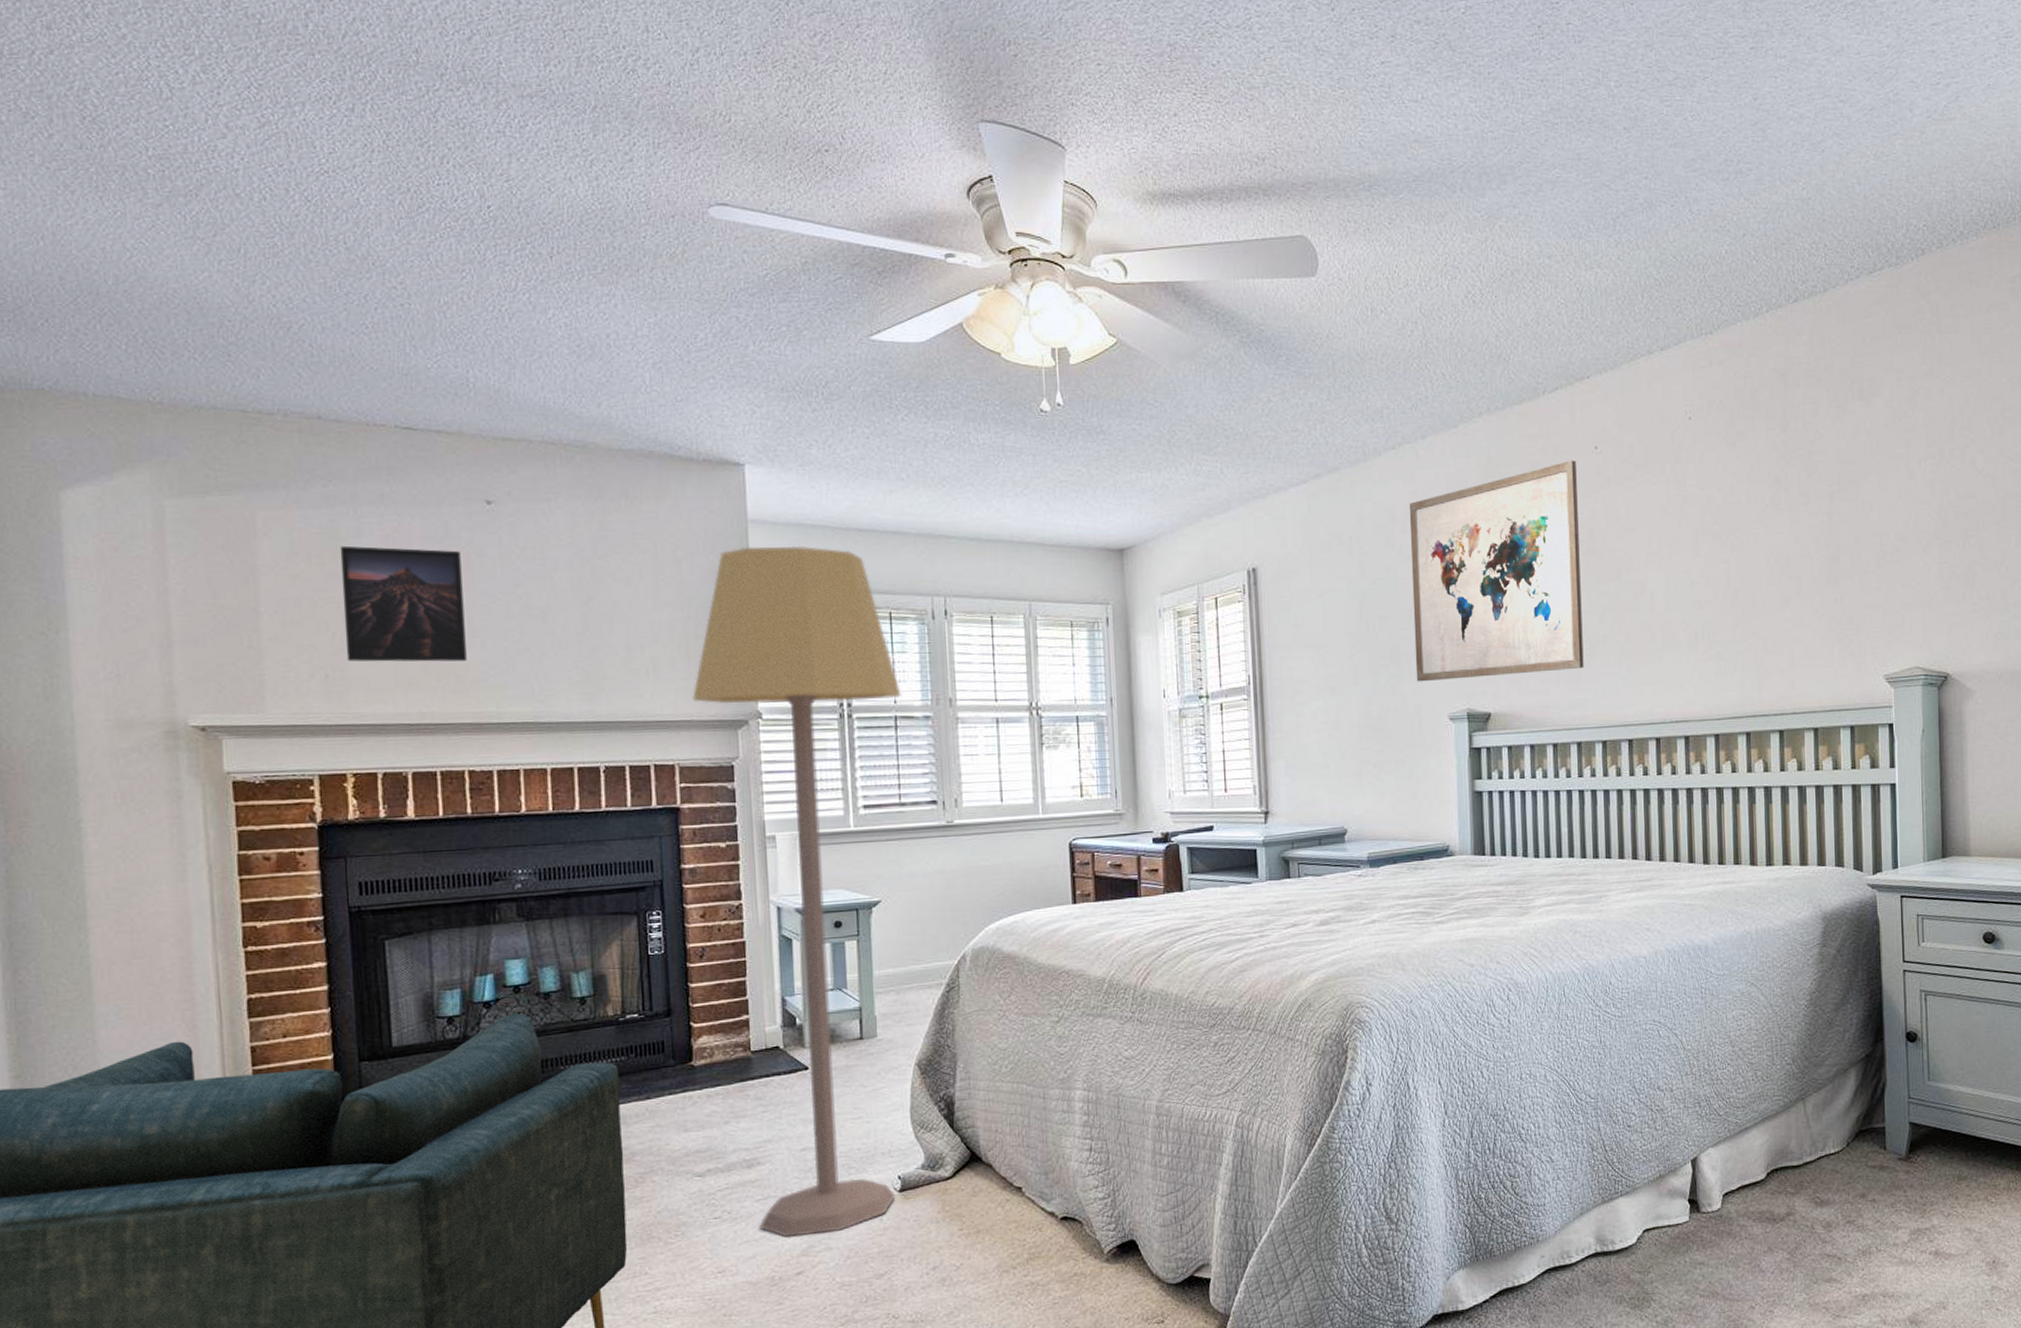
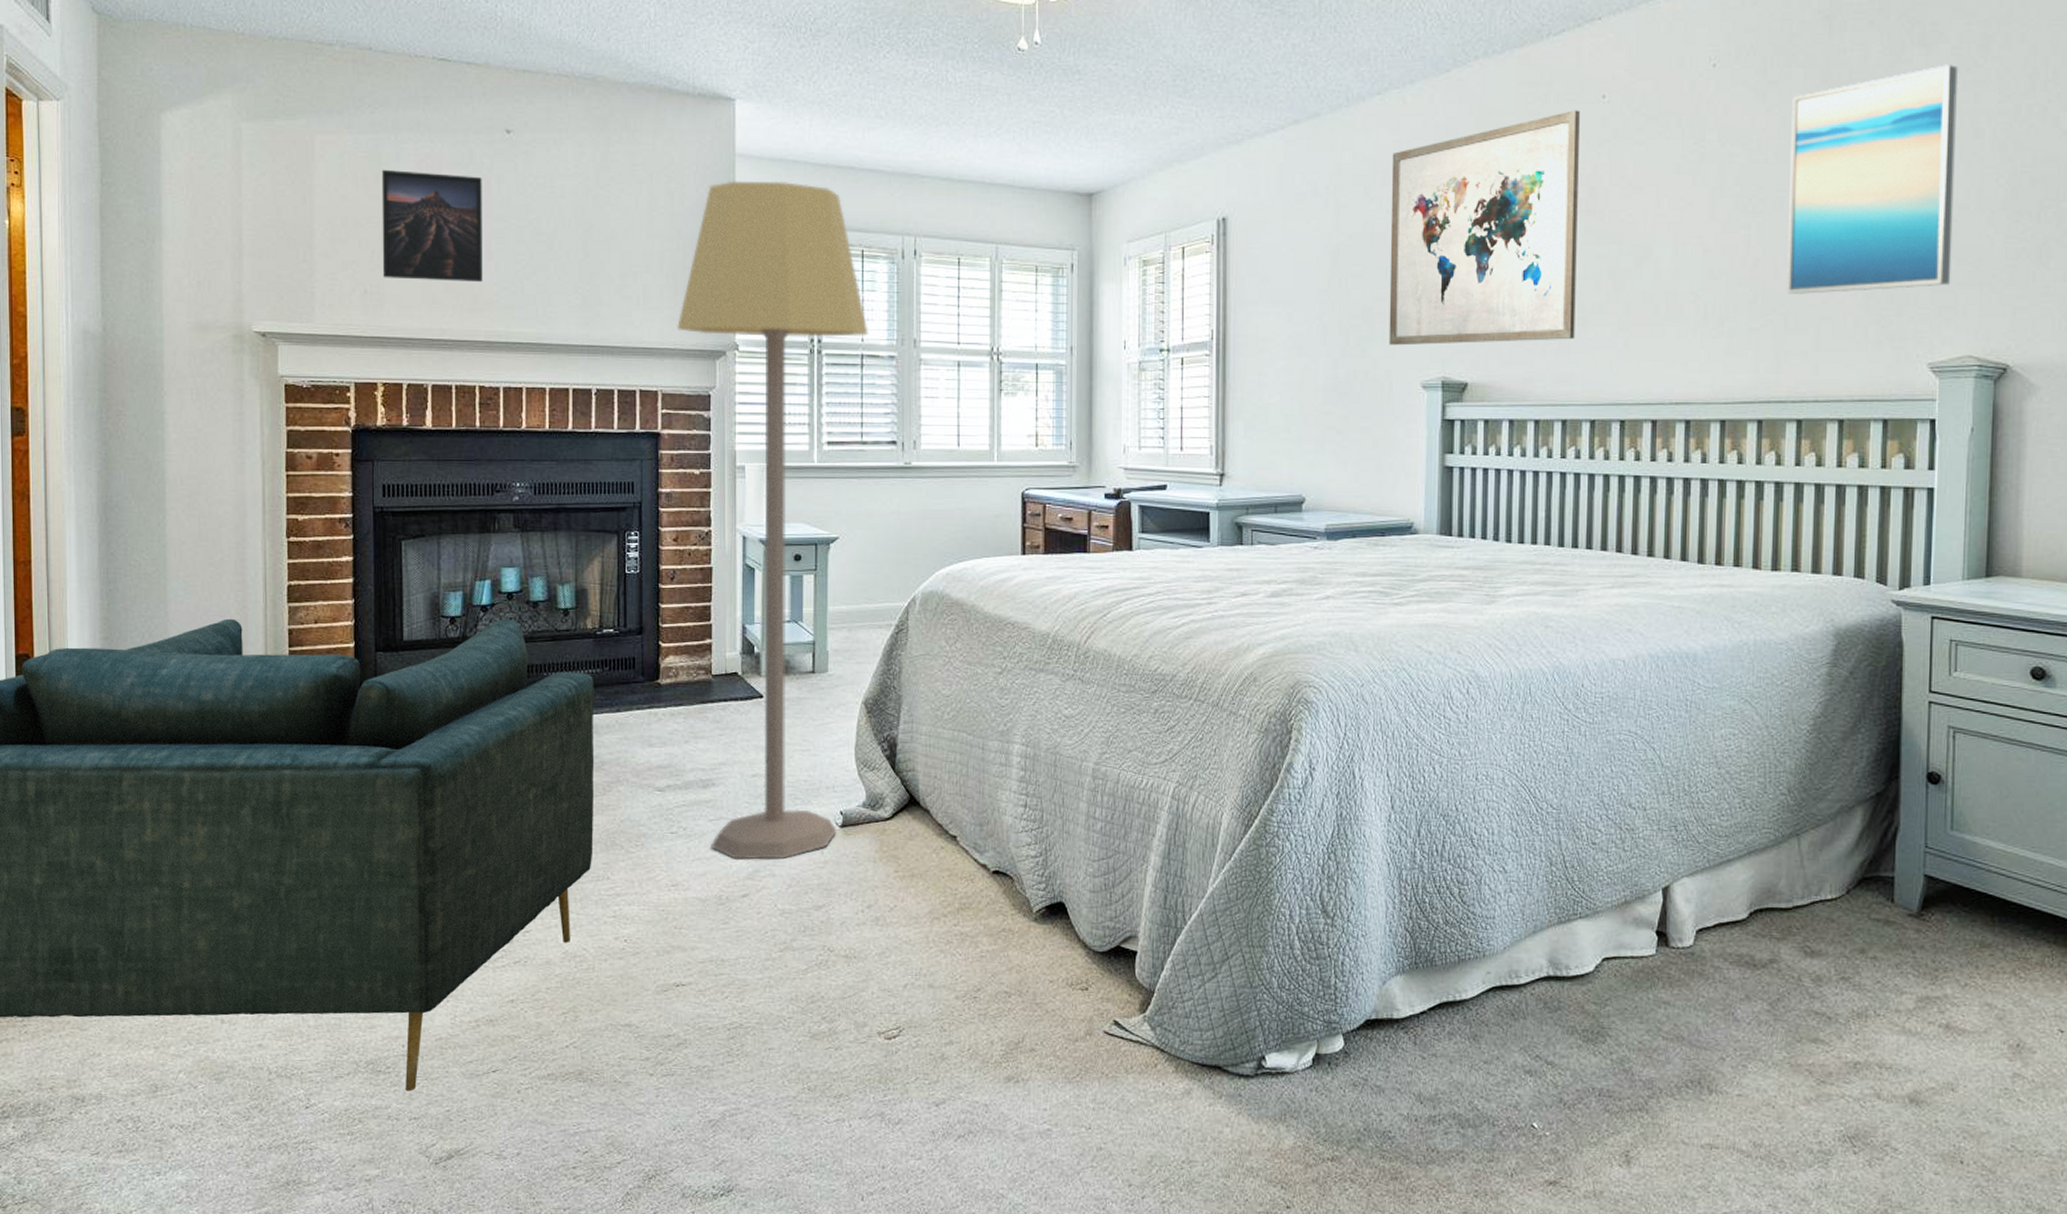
wall art: none [1757,415,1898,620] -> present [1787,65,1959,294]

